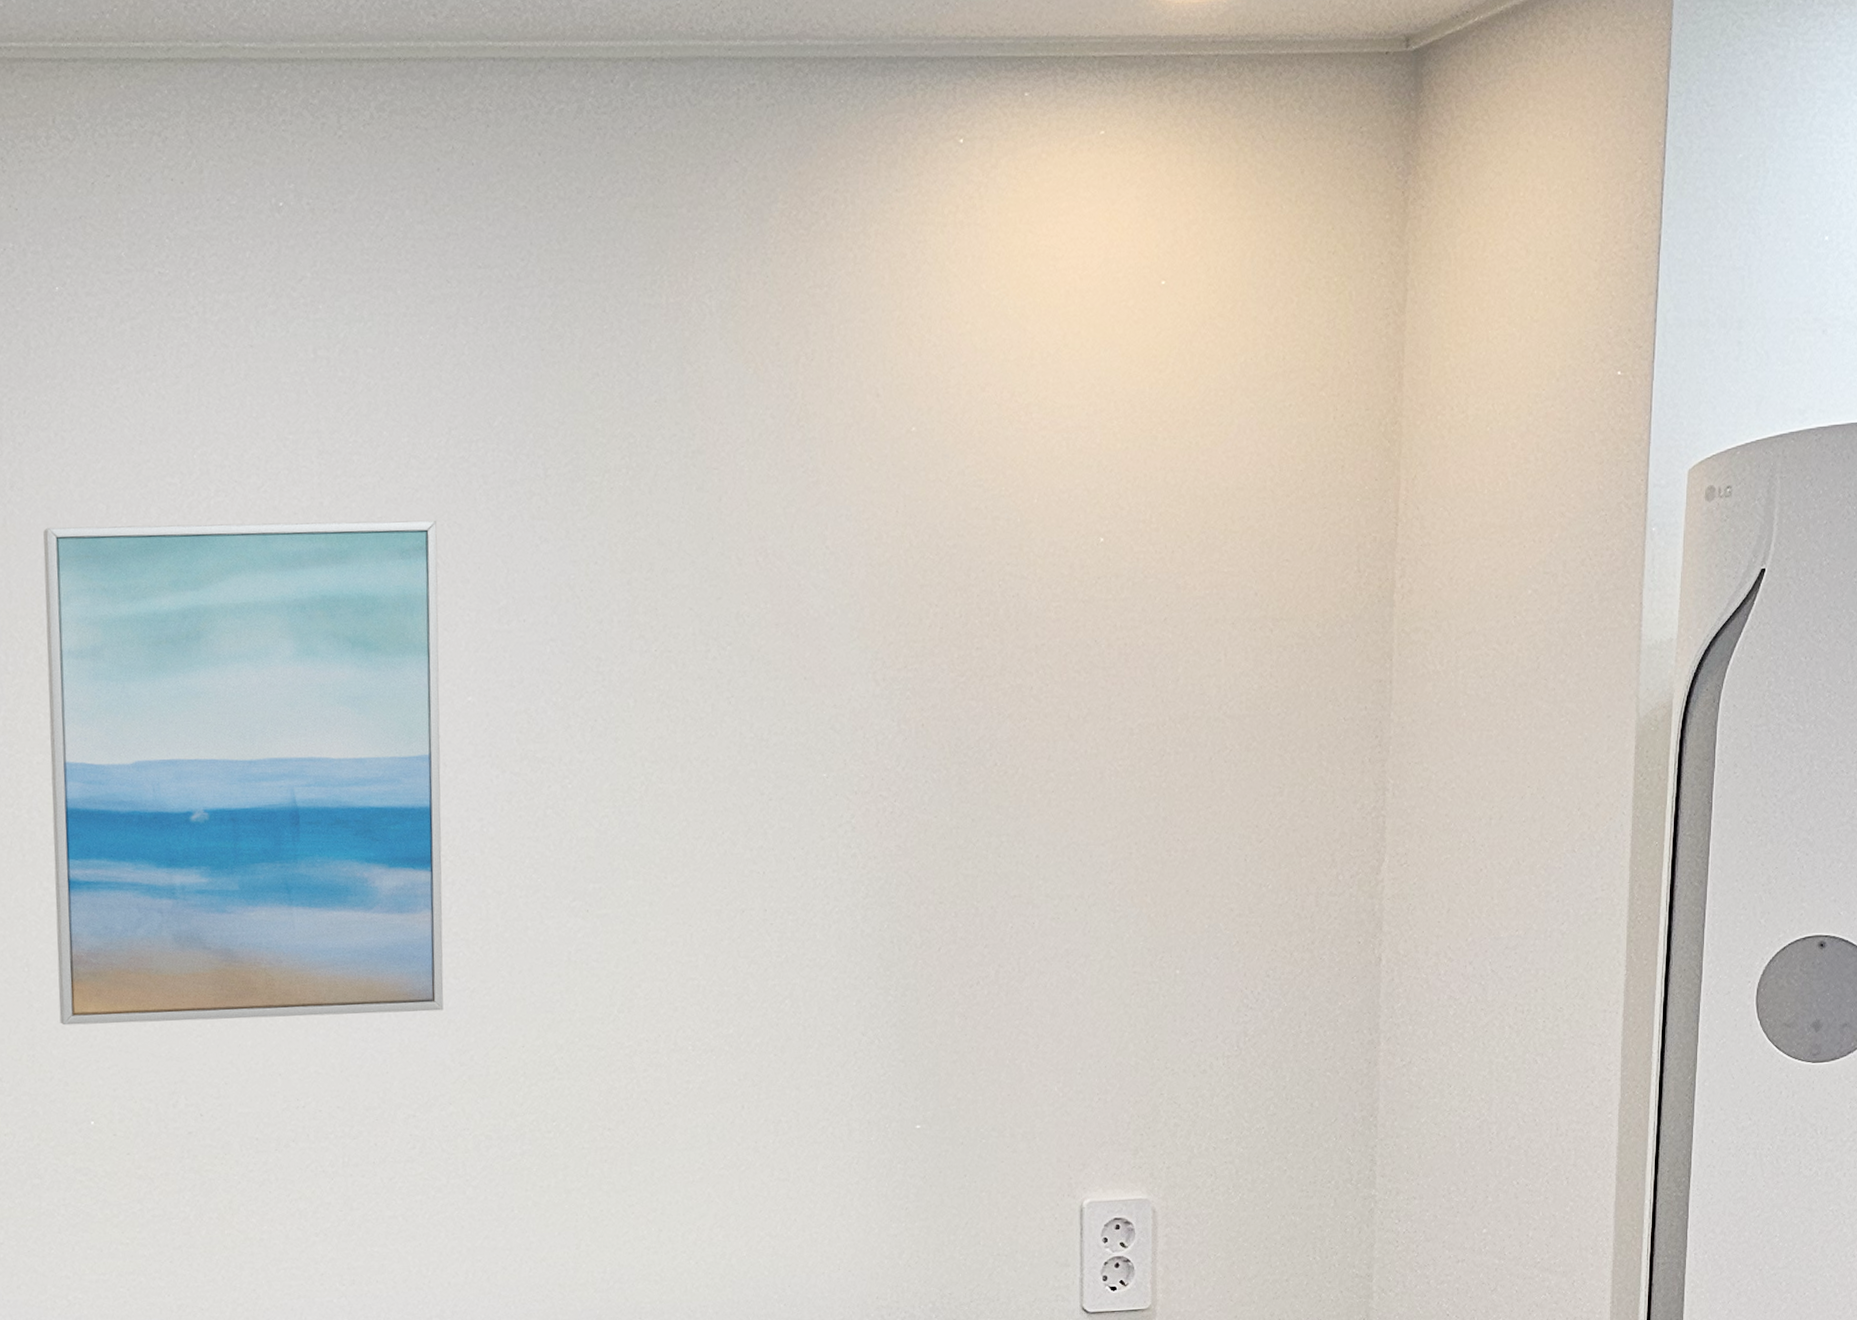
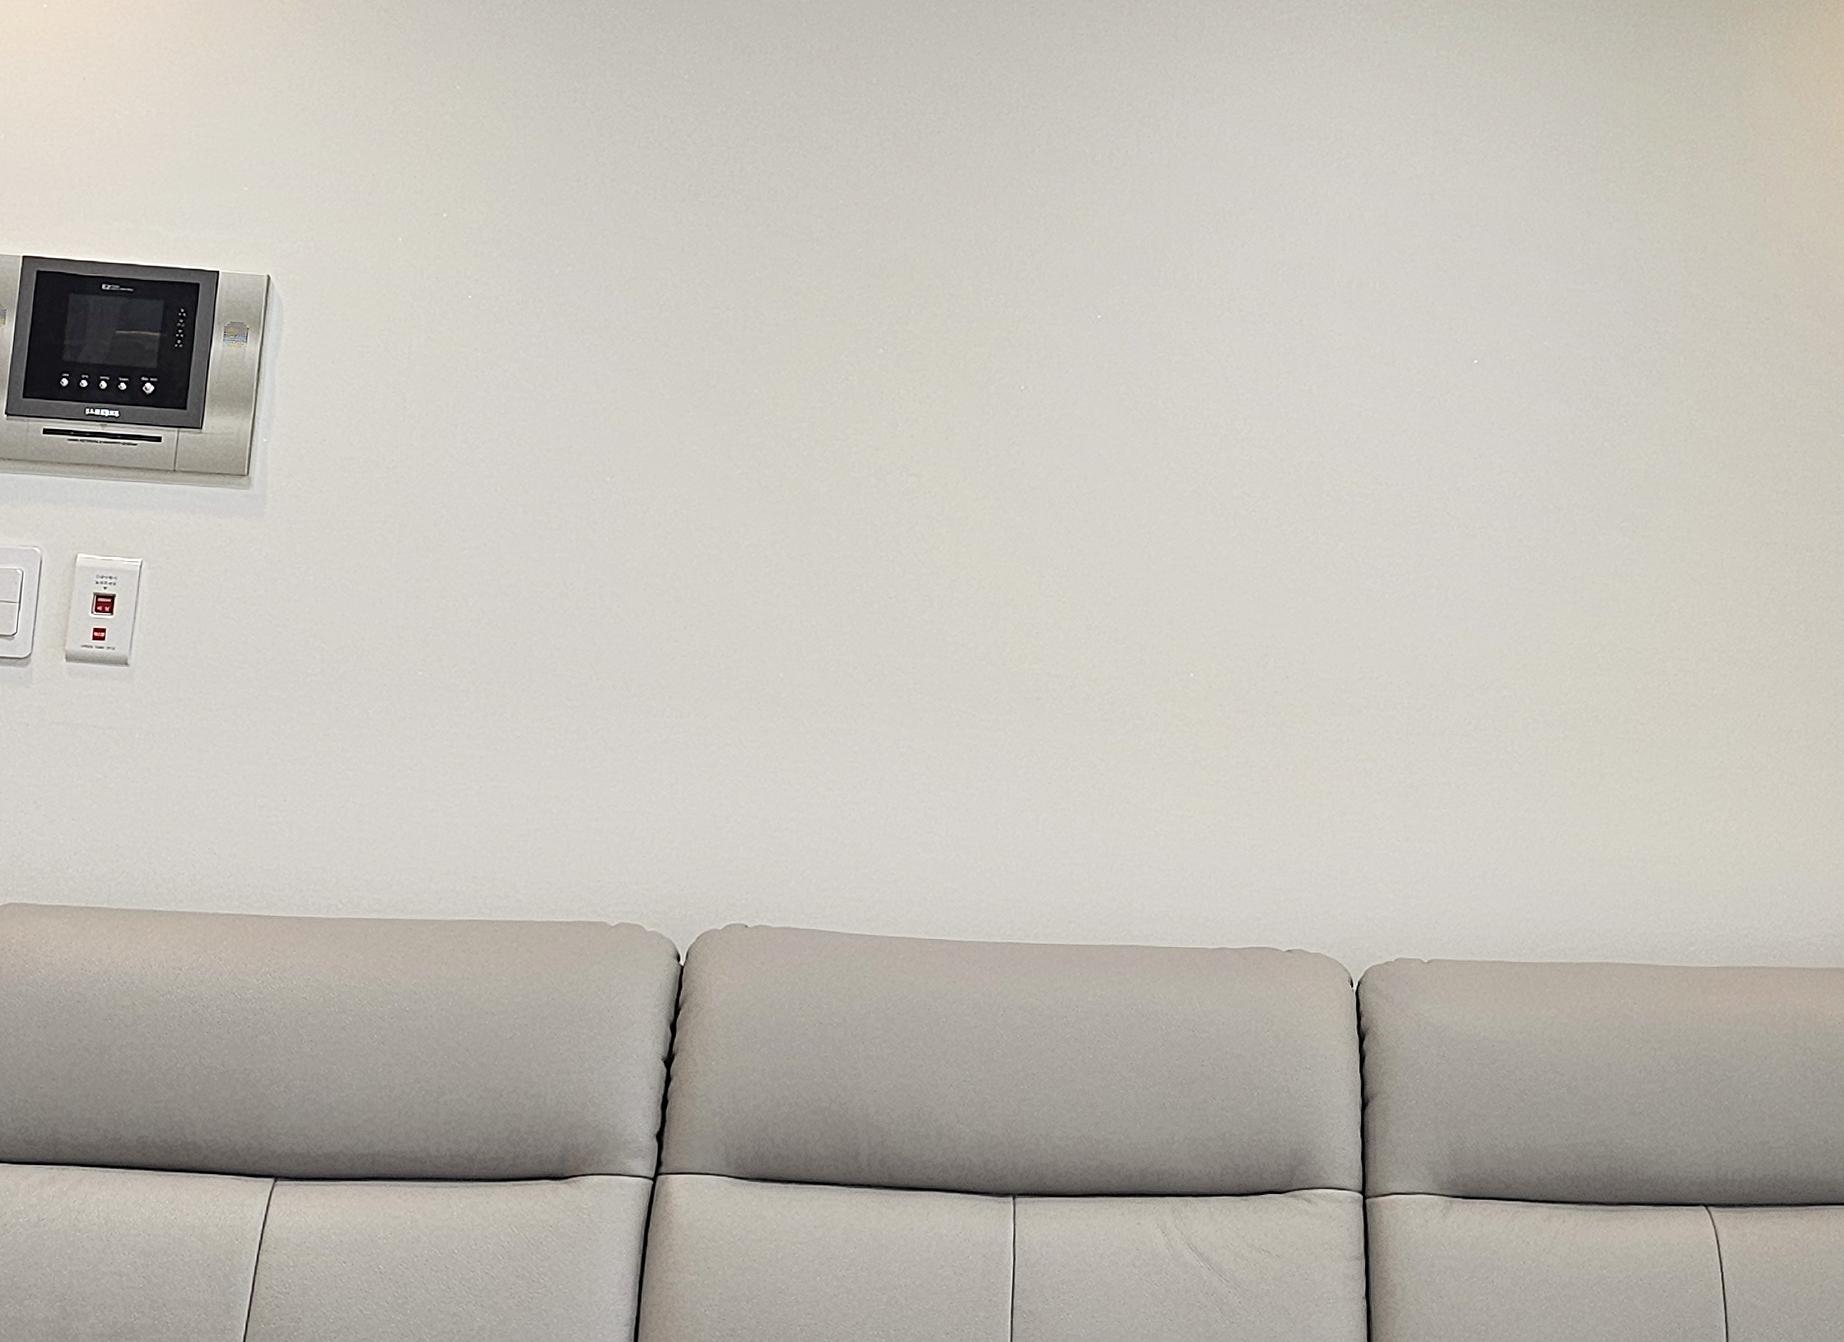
wall art: present [43,520,444,1026] -> none [1172,170,1528,606]

